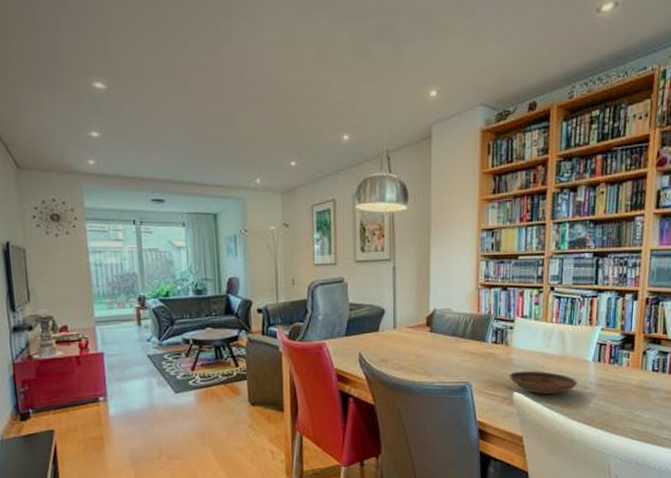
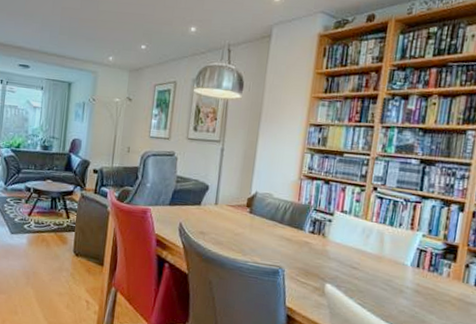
bowl: present [509,370,578,394] -> none [323,263,393,293]

